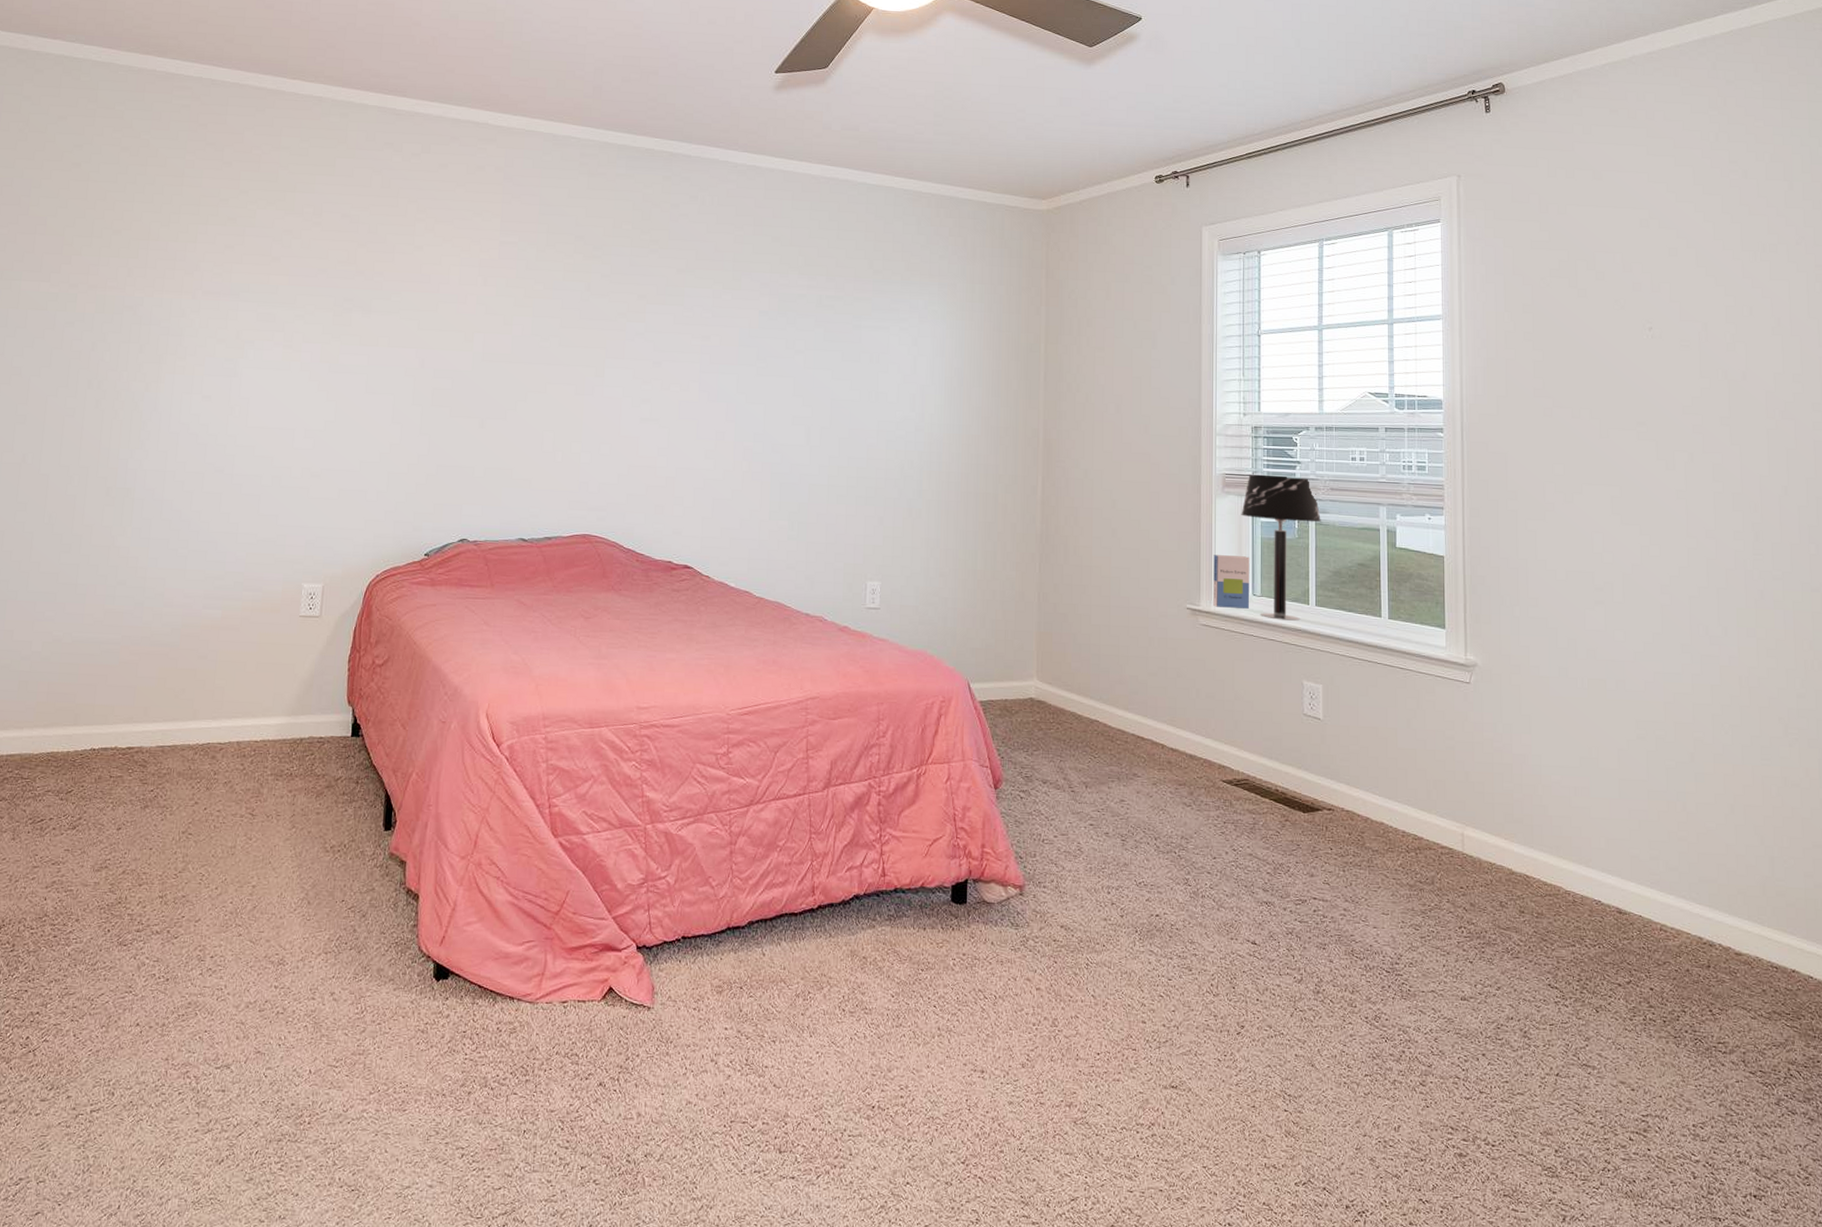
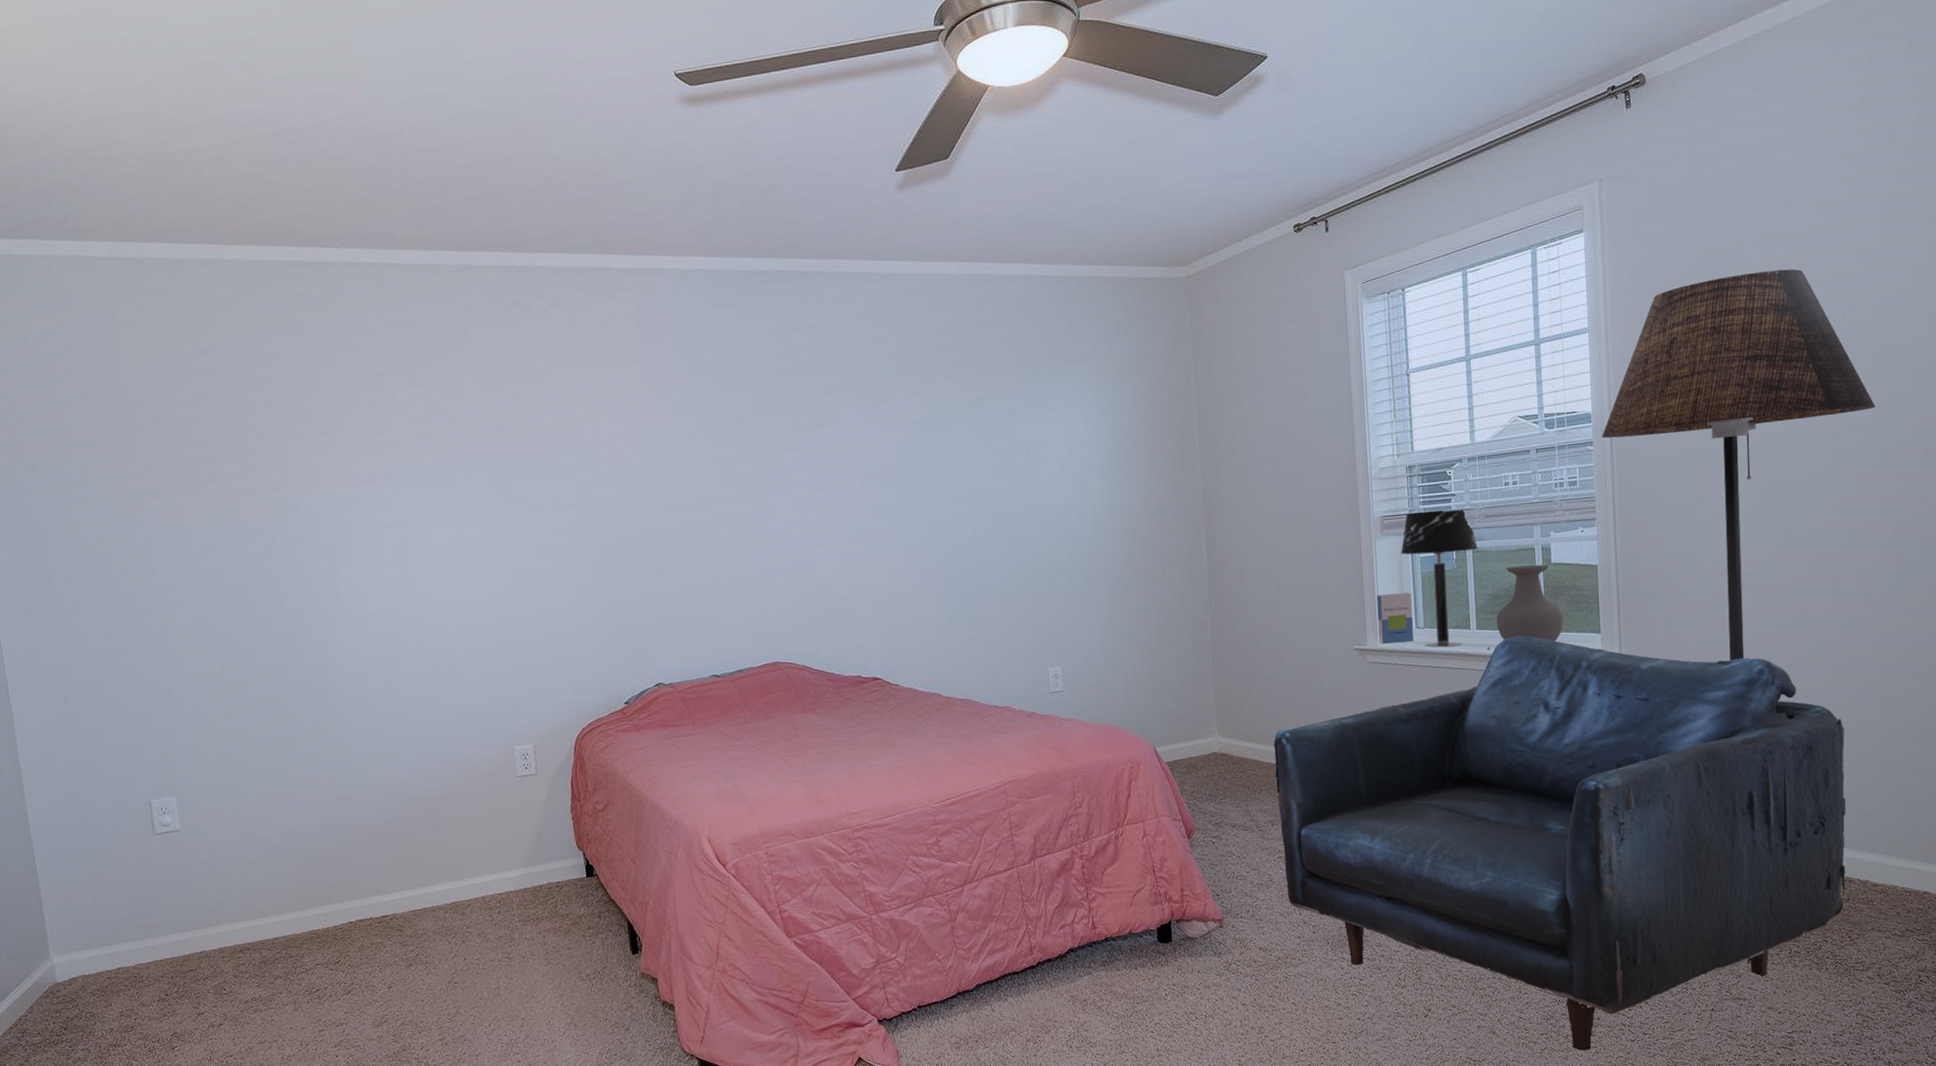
armchair: none [1093,618,1706,1102] -> present [1274,635,1846,1051]
vase: none [1337,545,1407,631] -> present [1496,564,1564,642]
floor lamp: none [1453,284,1733,982] -> present [1602,269,1876,915]

